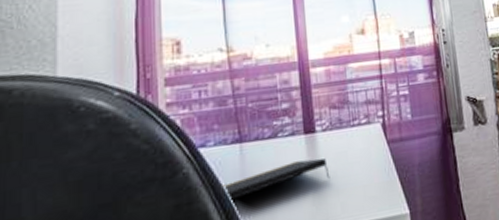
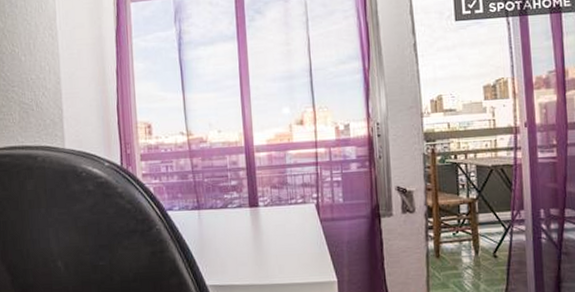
notepad: present [222,158,330,200] -> none [185,228,270,253]

